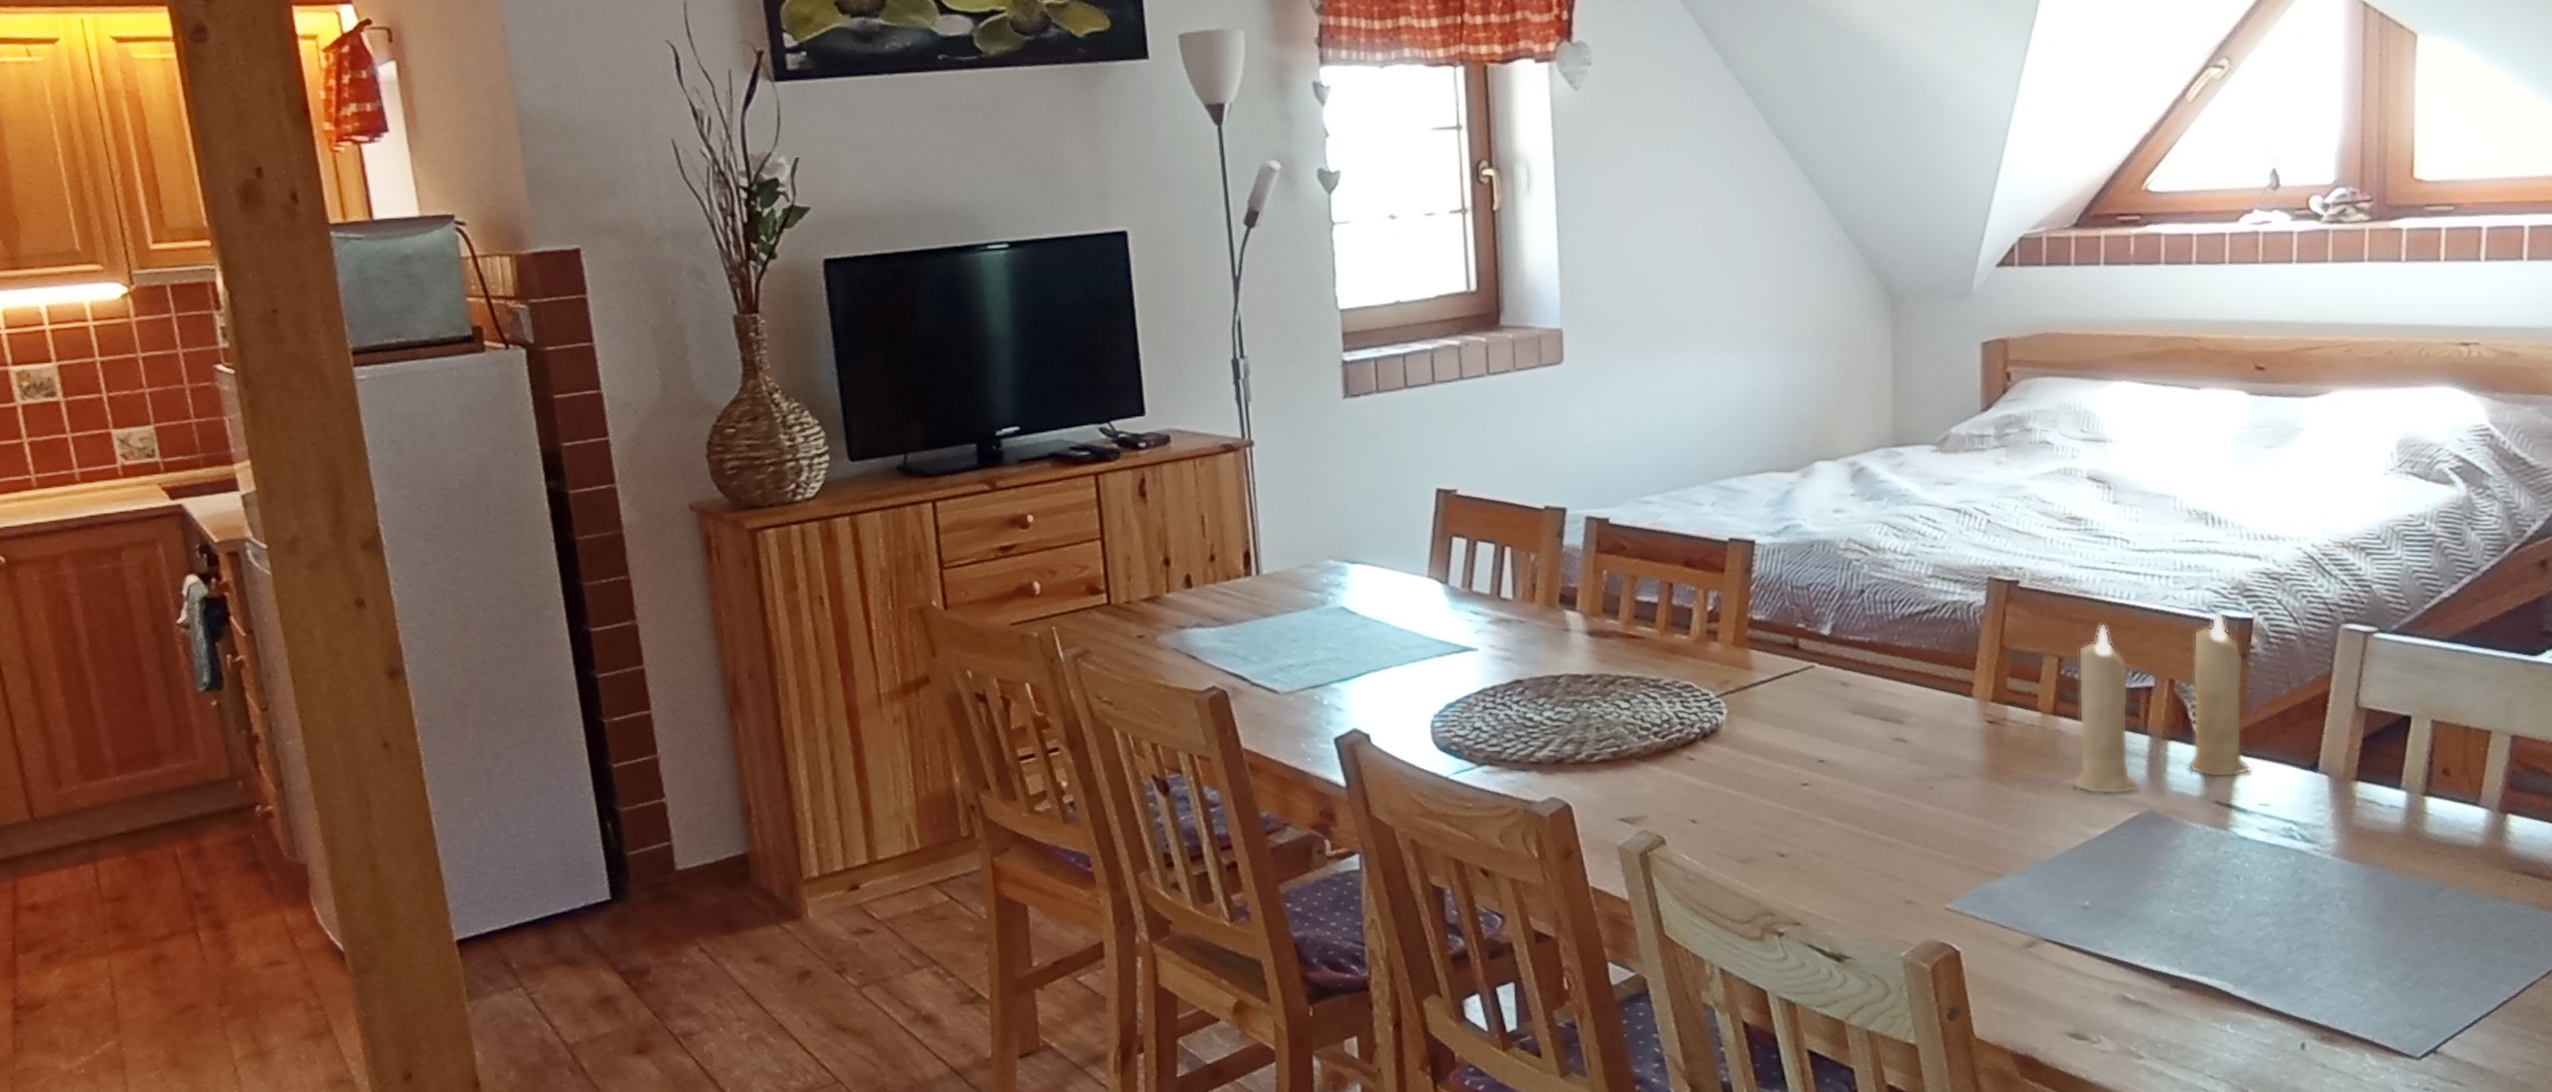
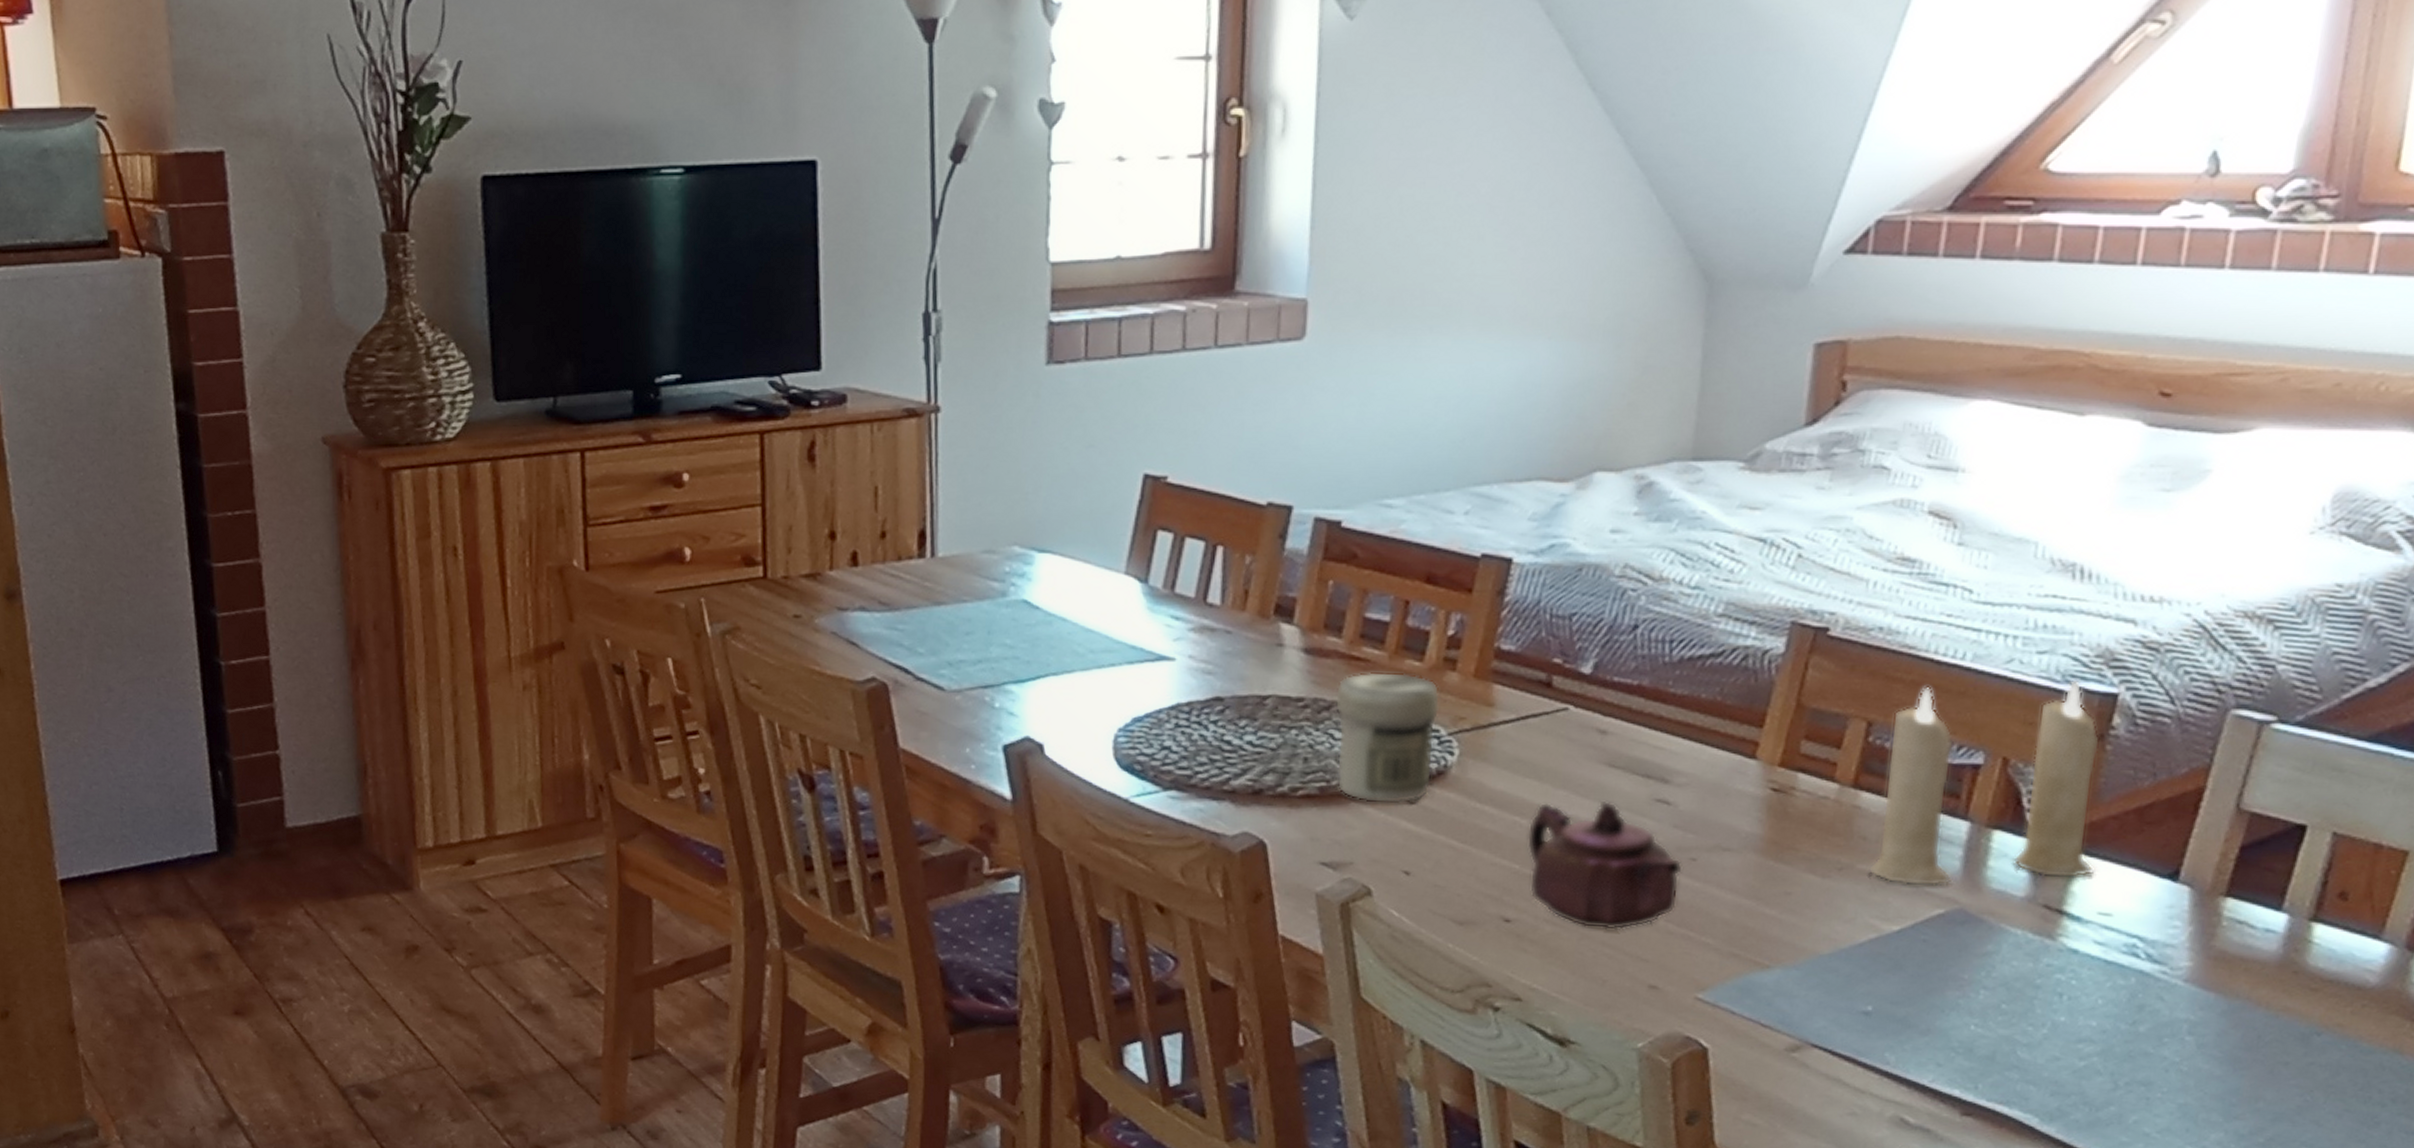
jar: none [1617,645,1708,762] -> present [1334,671,1441,804]
teapot: none [1791,743,1922,856] -> present [1526,800,1683,930]

